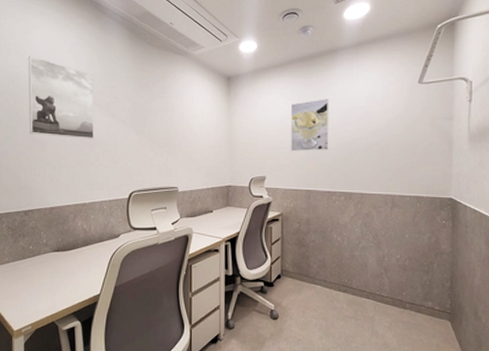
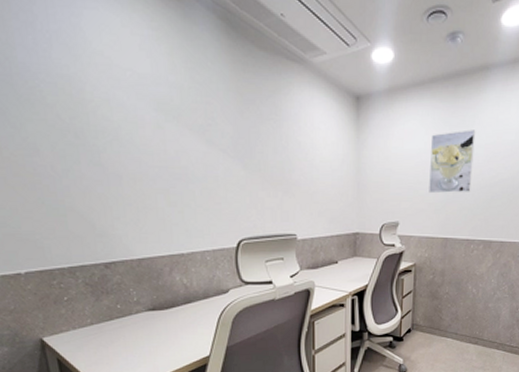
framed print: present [28,56,95,139] -> none [80,51,188,173]

